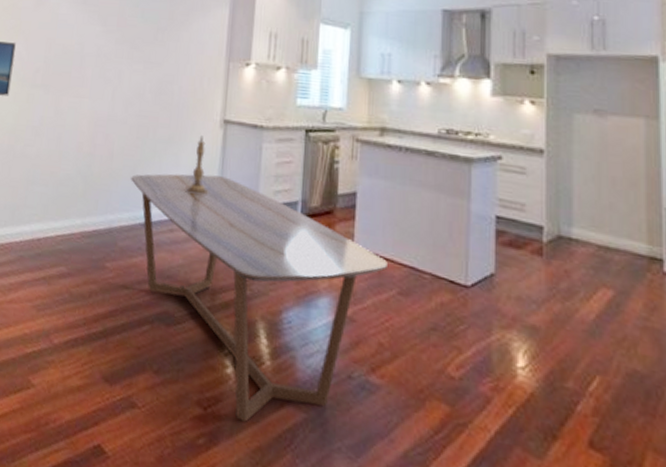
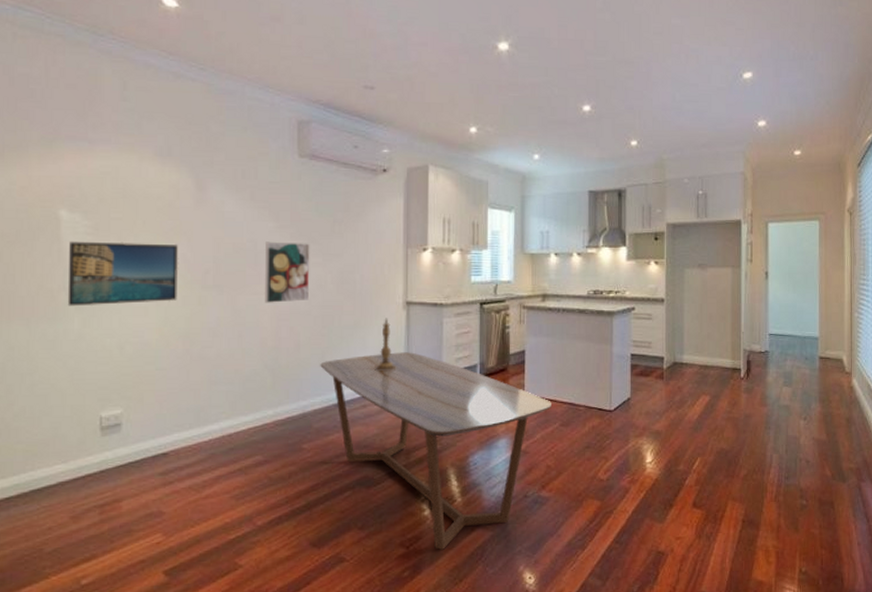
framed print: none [85,45,133,109] -> present [265,241,310,303]

